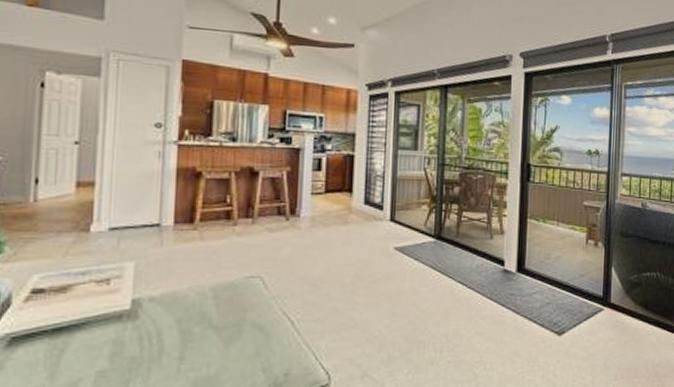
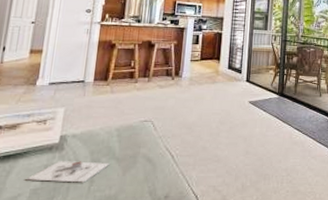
architectural model: none [87,332,207,361] -> present [26,161,111,183]

